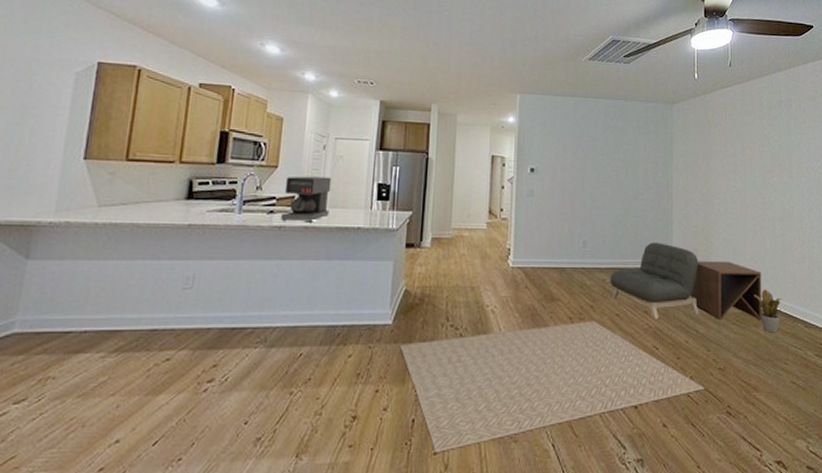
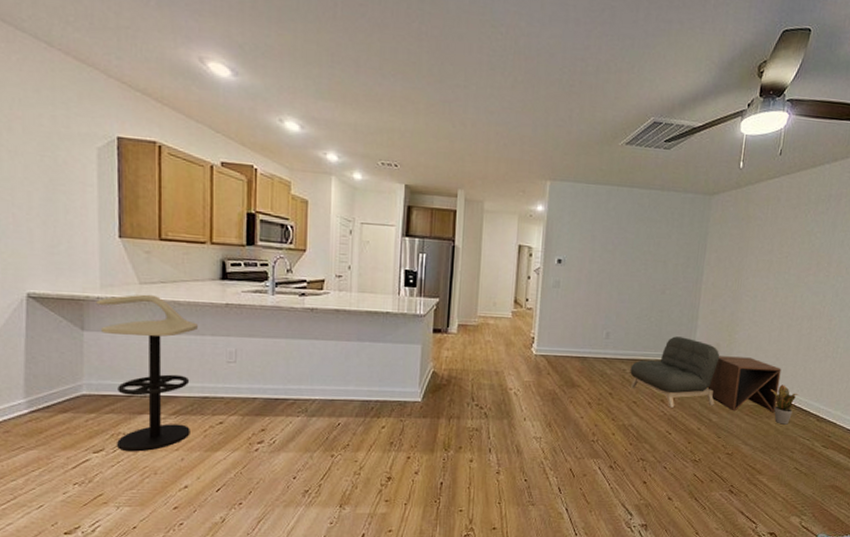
bar stool: none [43,217,155,400] -> present [96,294,198,452]
coffee maker: present [280,176,332,222] -> none [312,260,360,306]
rug: present [399,321,705,454] -> none [428,406,711,511]

